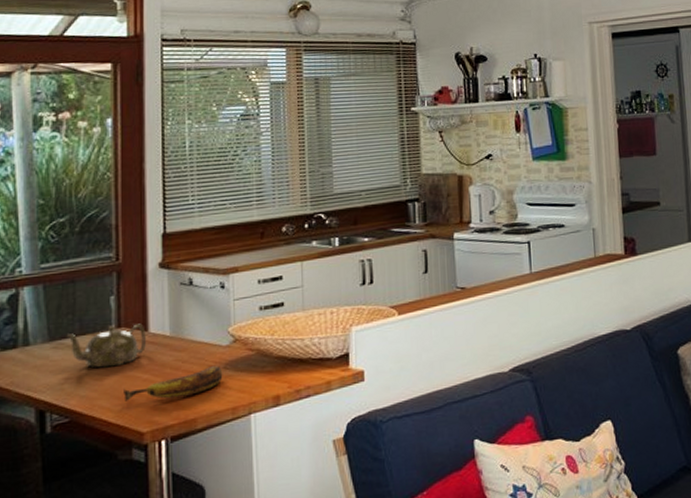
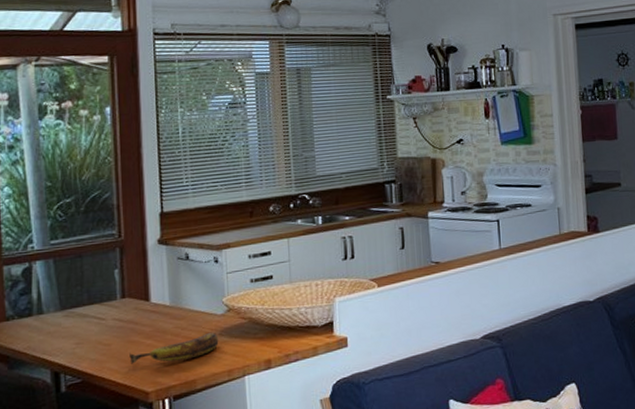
teapot: present [66,323,147,368] -> none [76,294,149,334]

